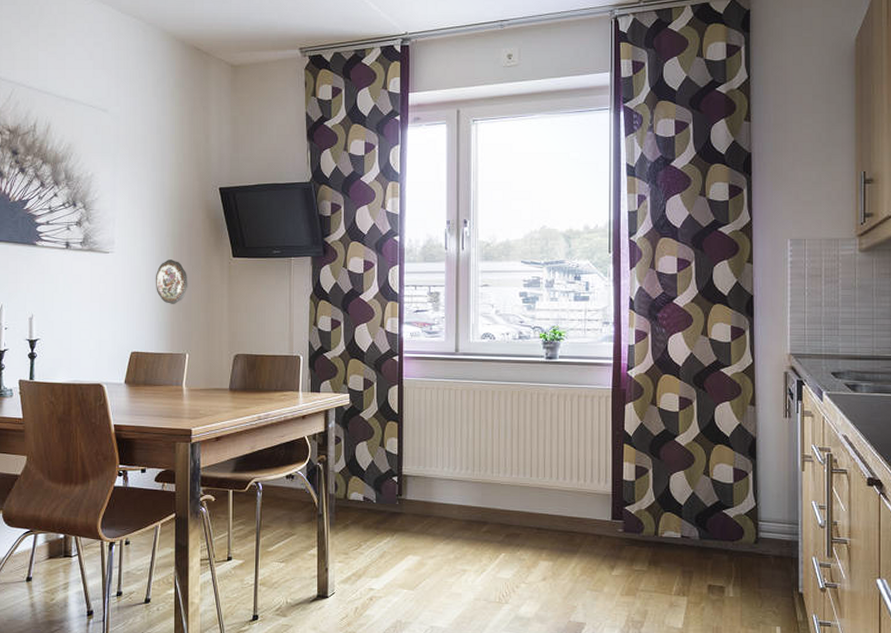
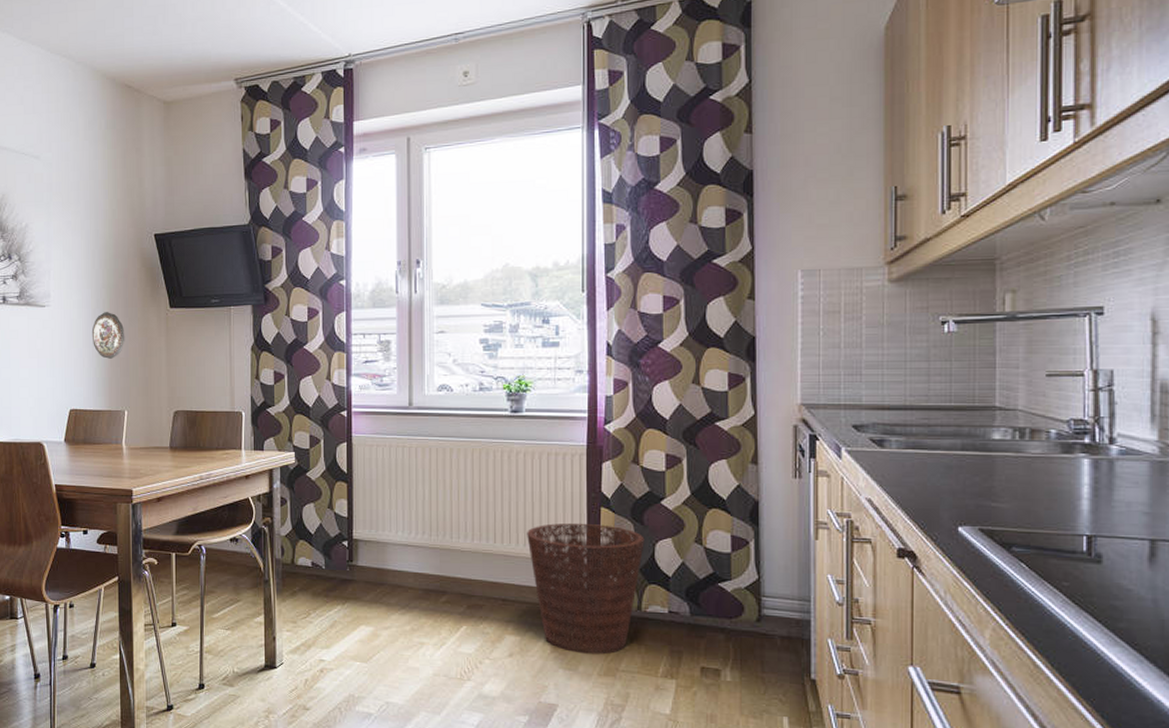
basket: none [559,458,661,576] -> present [527,522,644,655]

